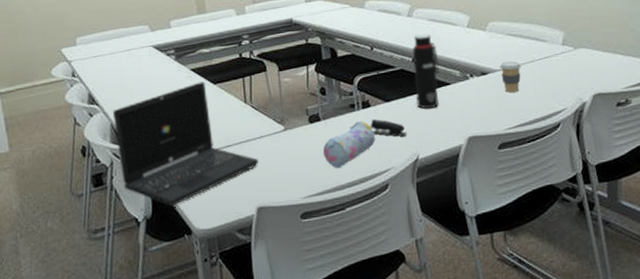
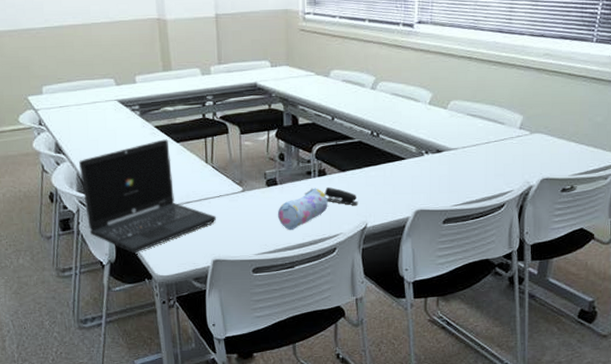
water bottle: present [412,34,439,109] -> none [371,108,396,181]
coffee cup: present [499,61,522,93] -> none [455,141,477,171]

